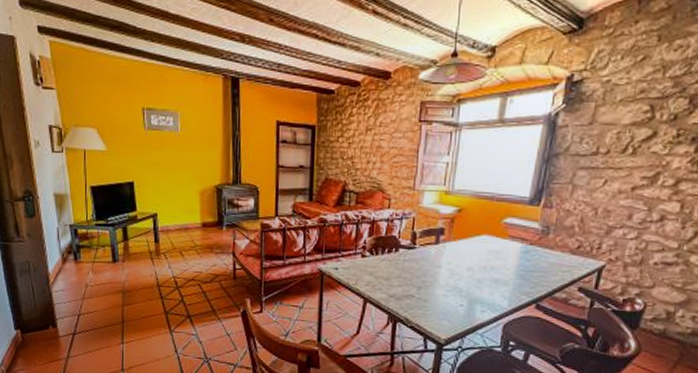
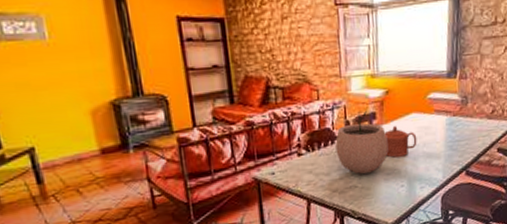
plant pot: none [398,224,453,286] -> present [335,110,388,174]
teapot: none [449,245,485,276] -> present [384,126,417,158]

